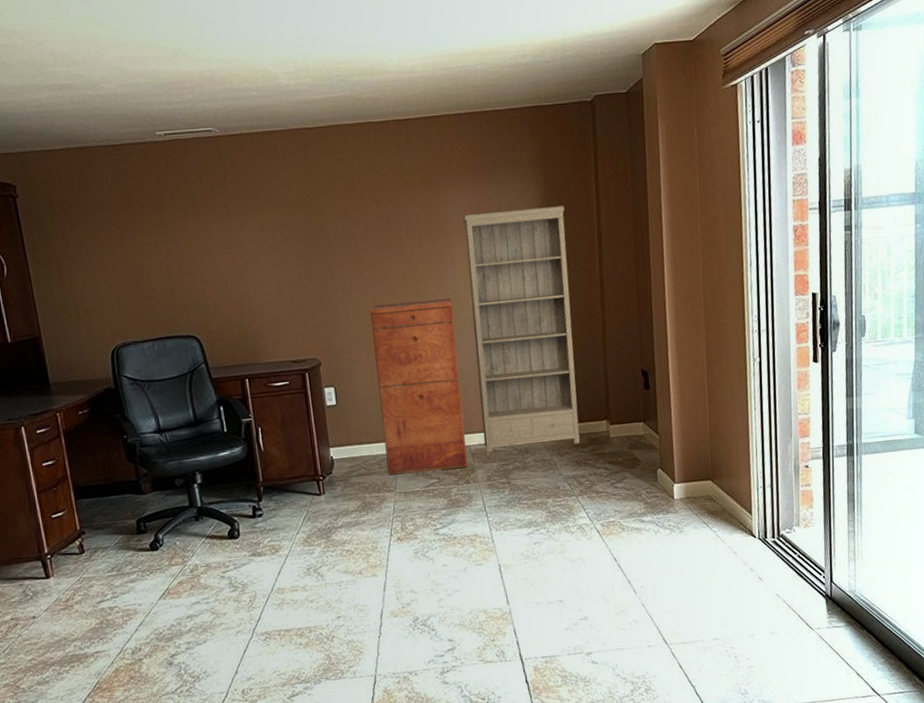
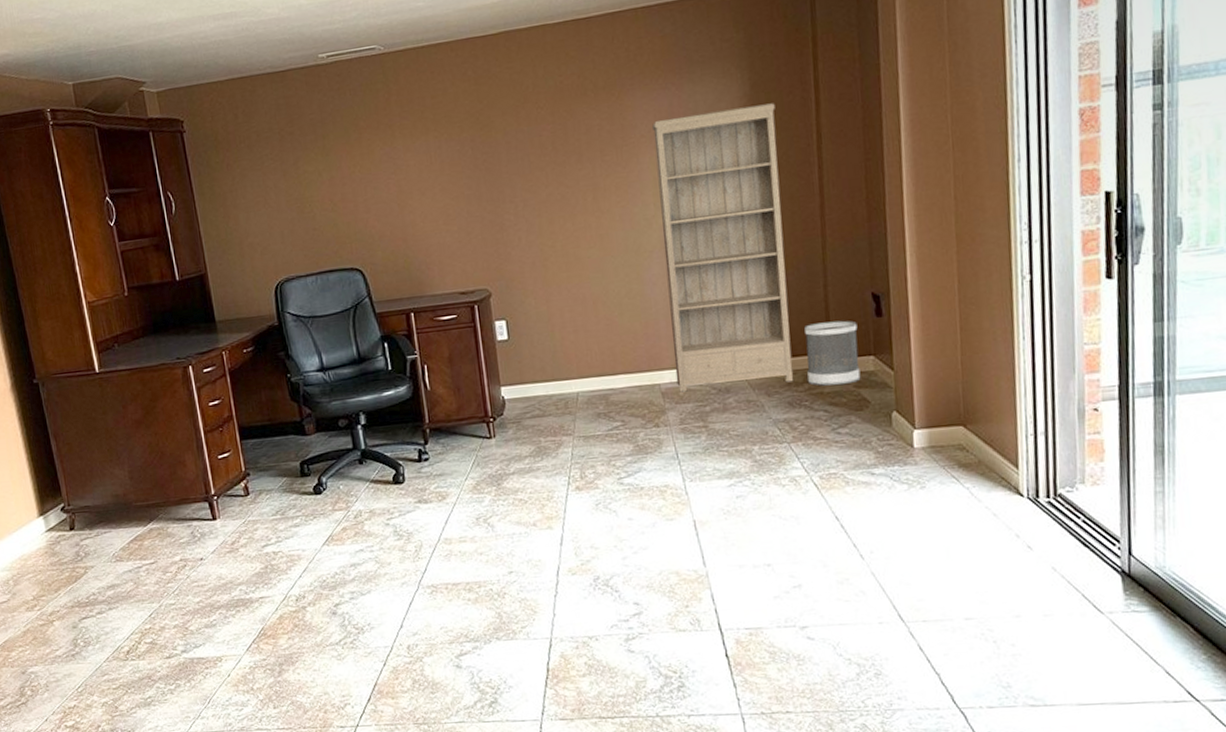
filing cabinet: present [369,298,468,475] -> none [544,217,657,417]
wastebasket: none [589,392,633,448] -> present [804,320,861,386]

